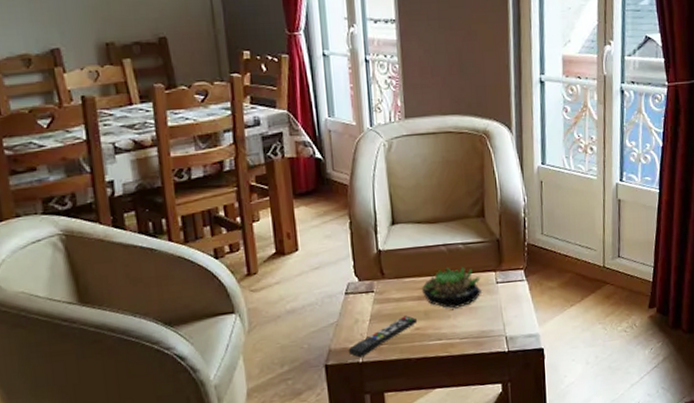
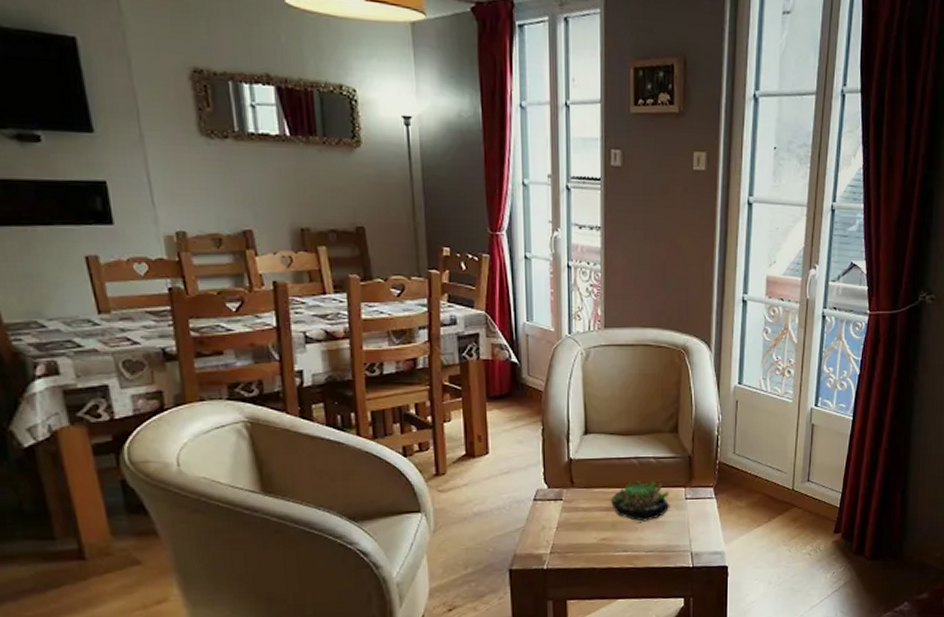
remote control: present [348,315,418,358] -> none [533,525,605,564]

